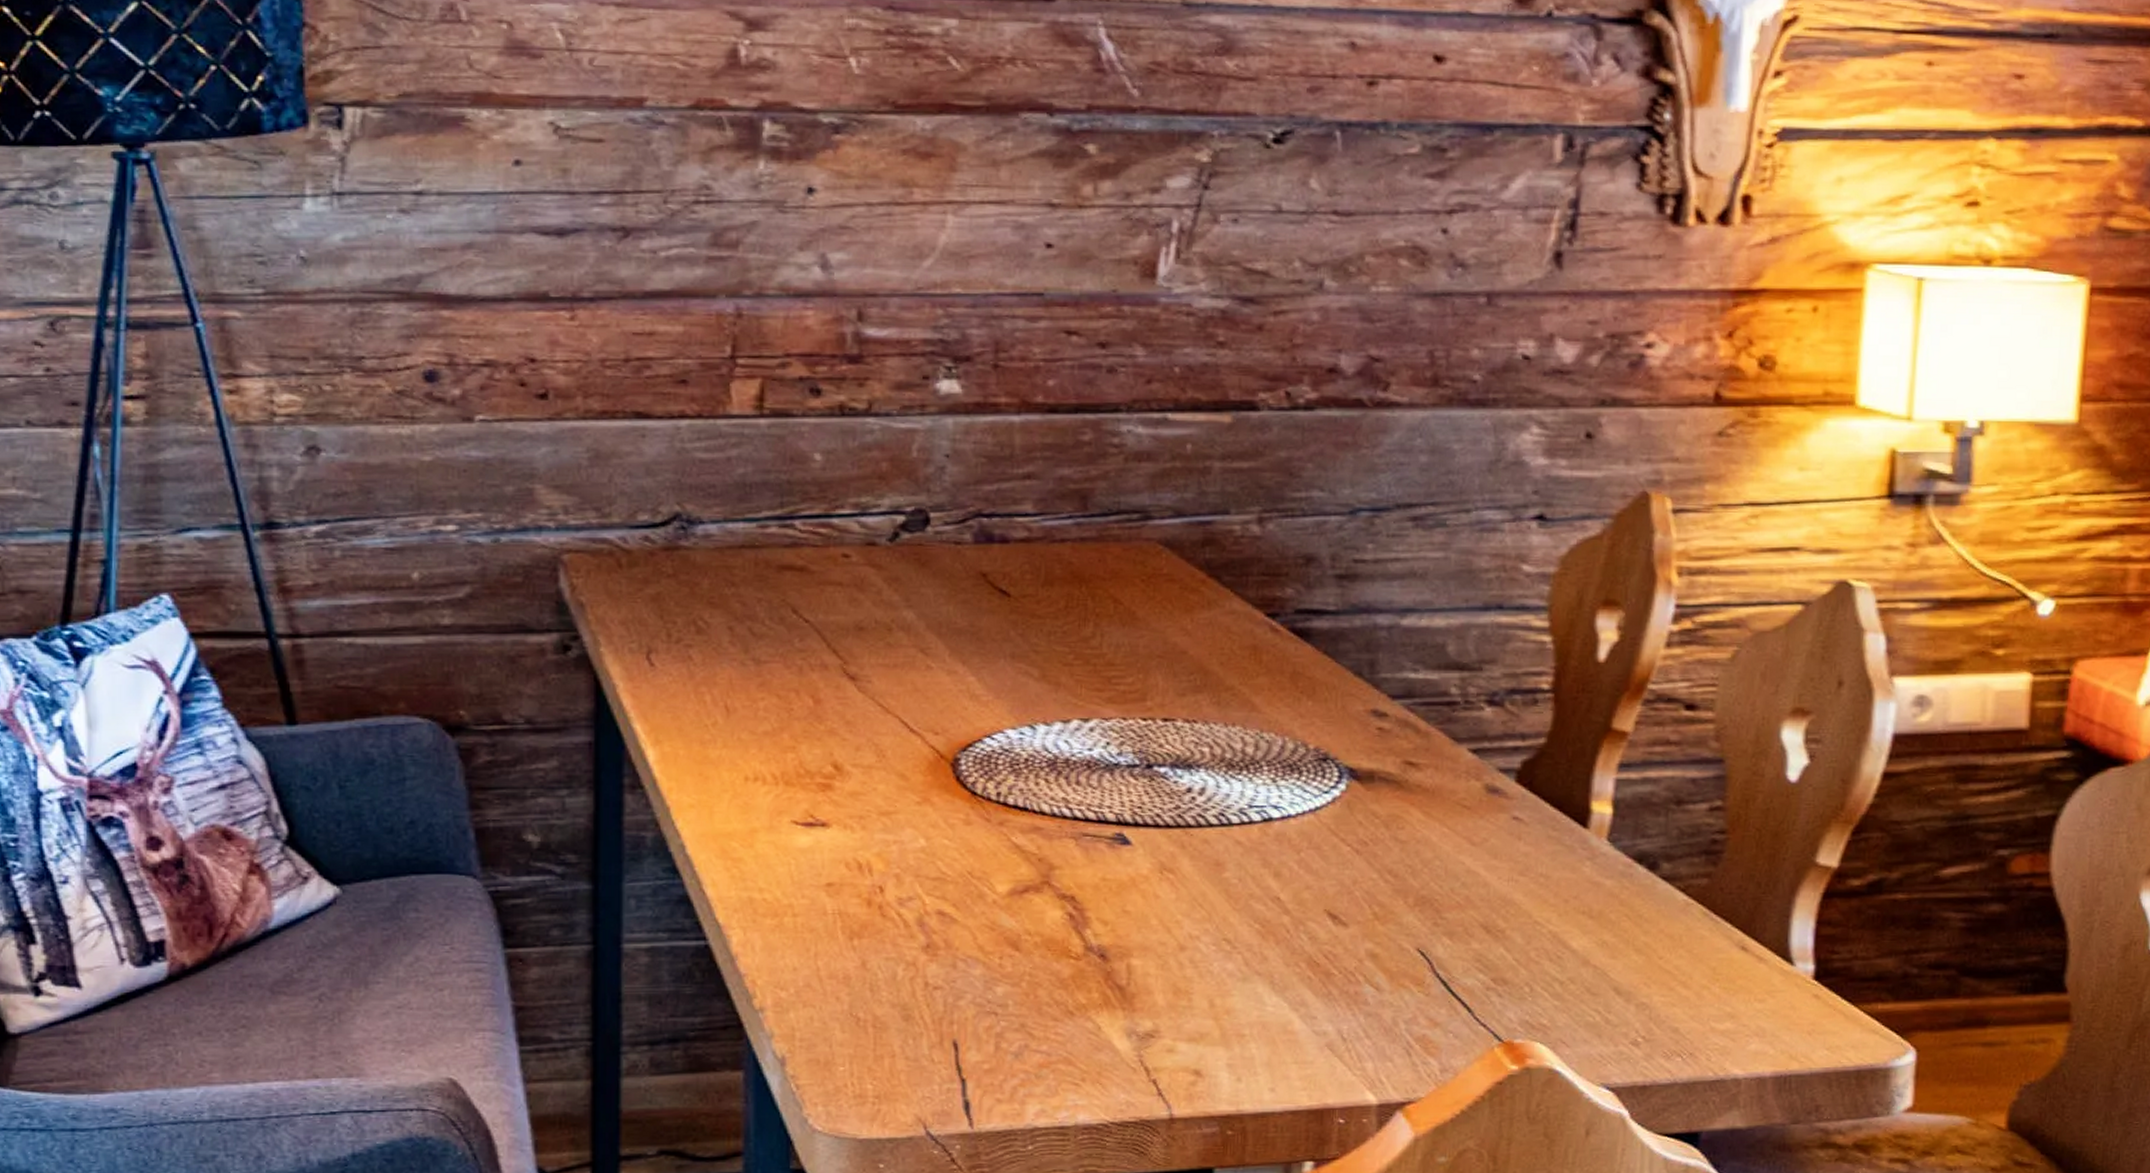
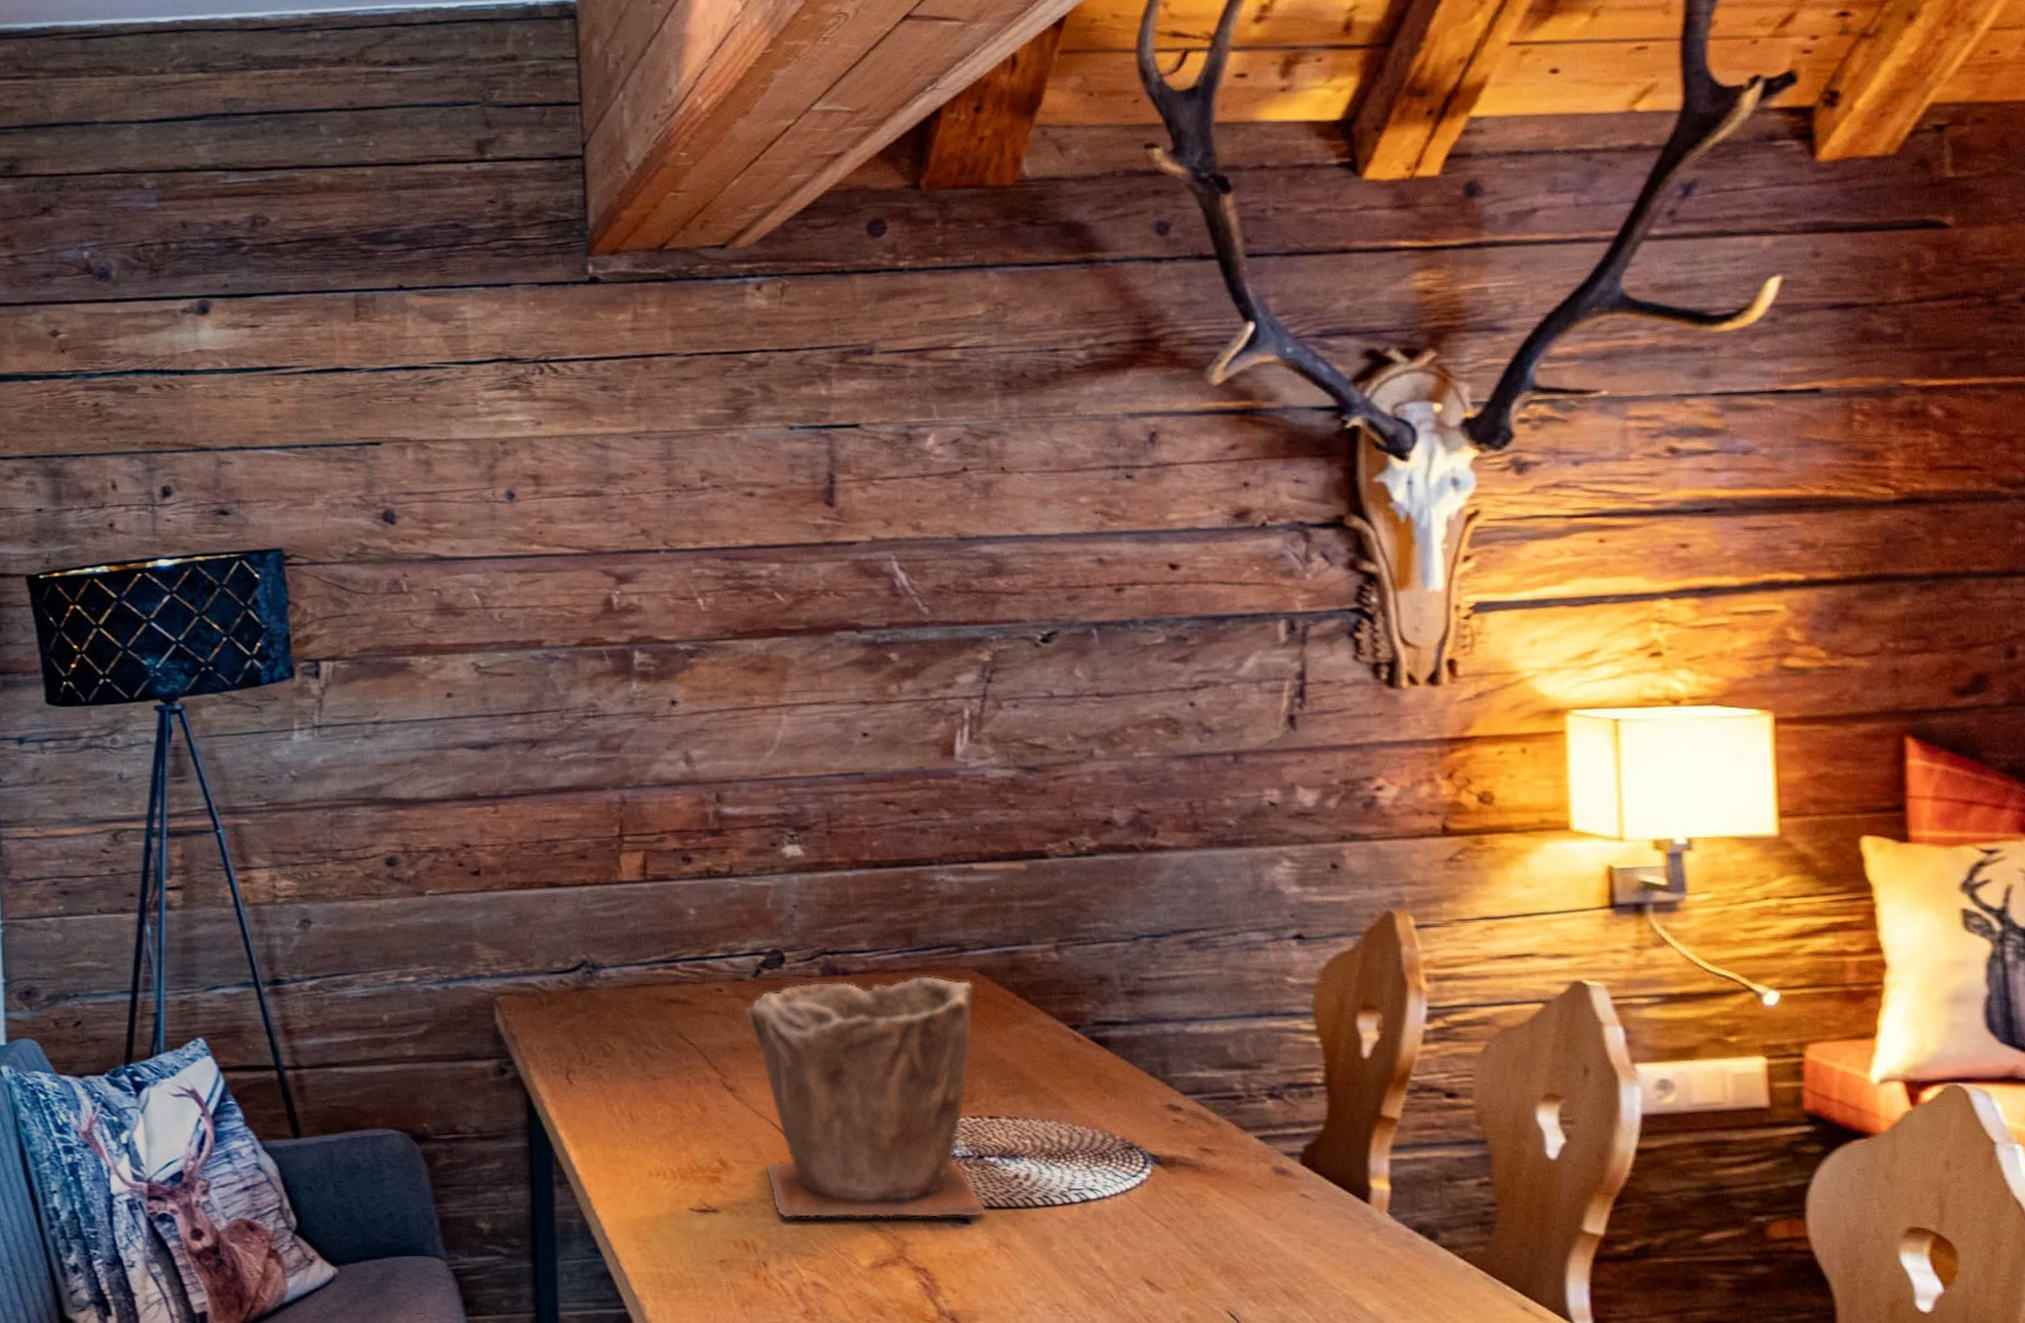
plant pot: none [876,547,1157,838] -> present [745,975,987,1219]

